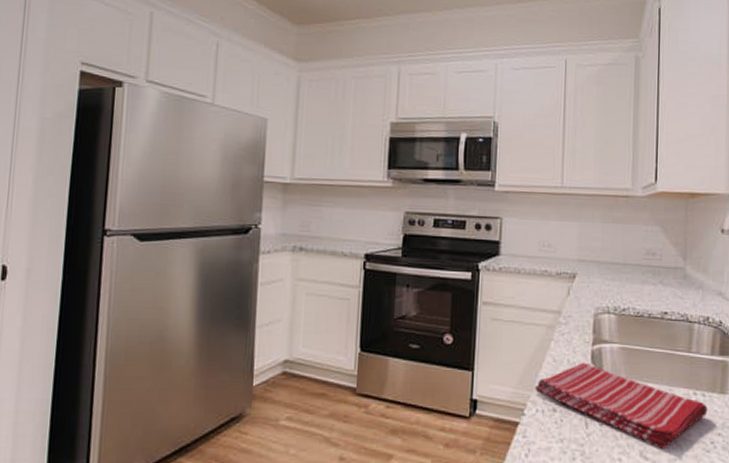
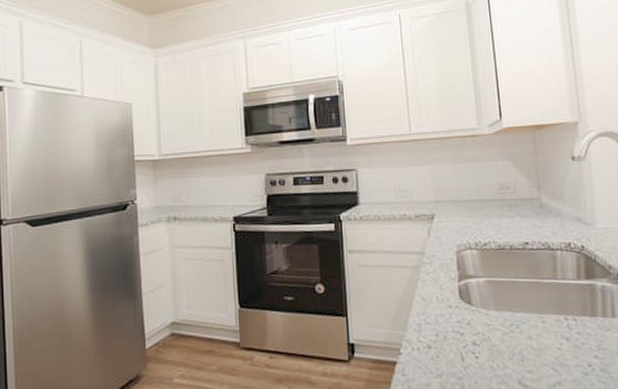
dish towel: present [534,362,708,450] -> none [407,298,581,376]

